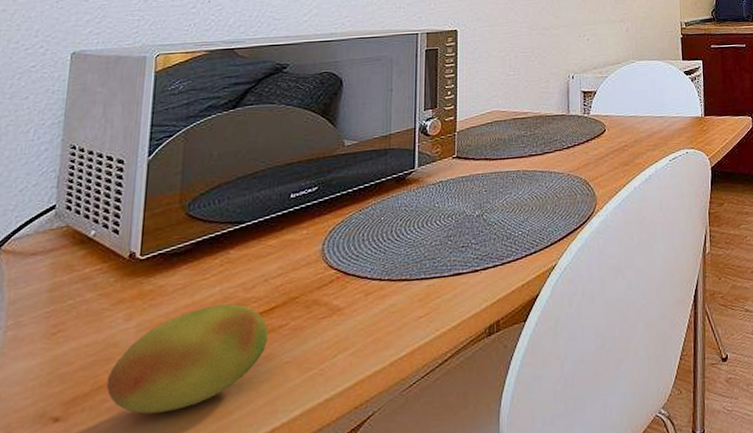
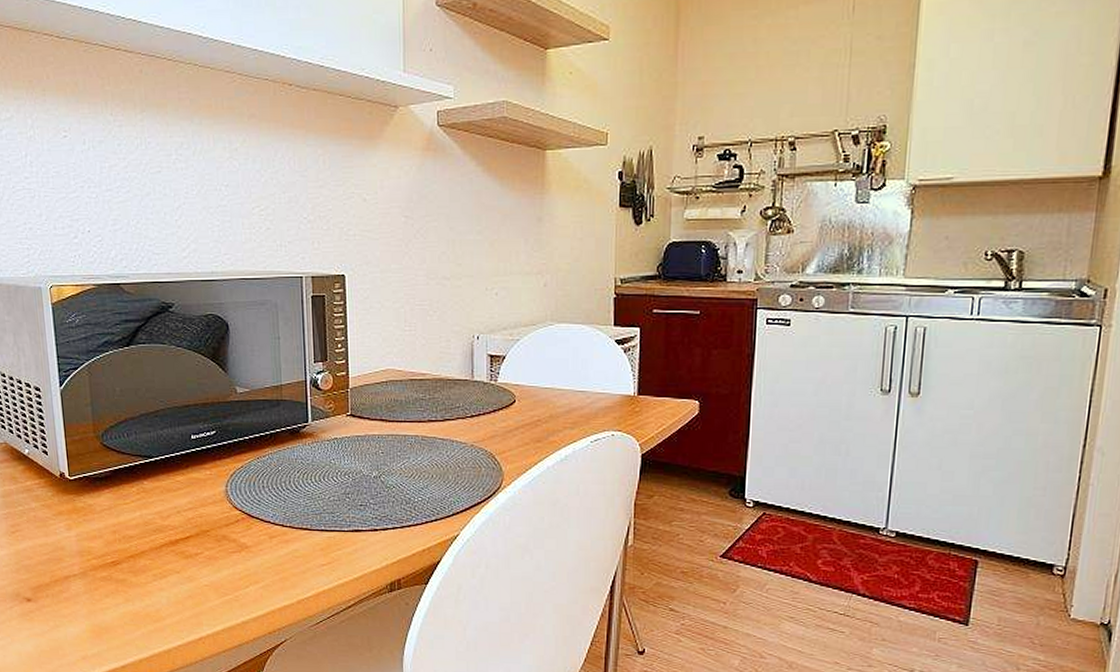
fruit: present [106,303,268,414] -> none [61,527,187,609]

